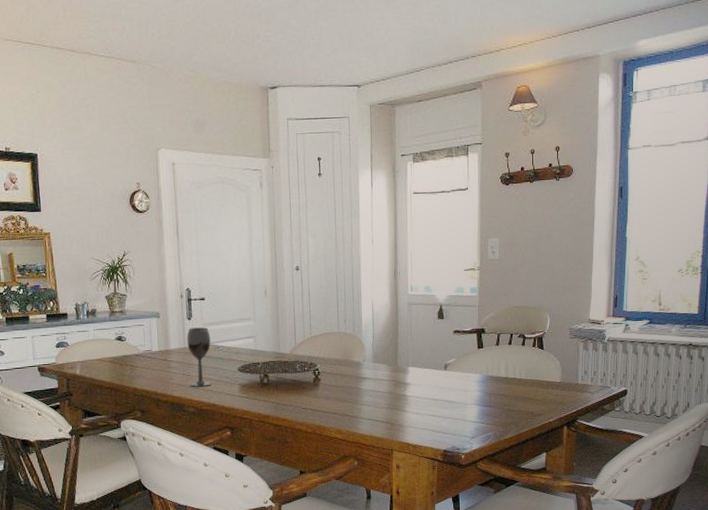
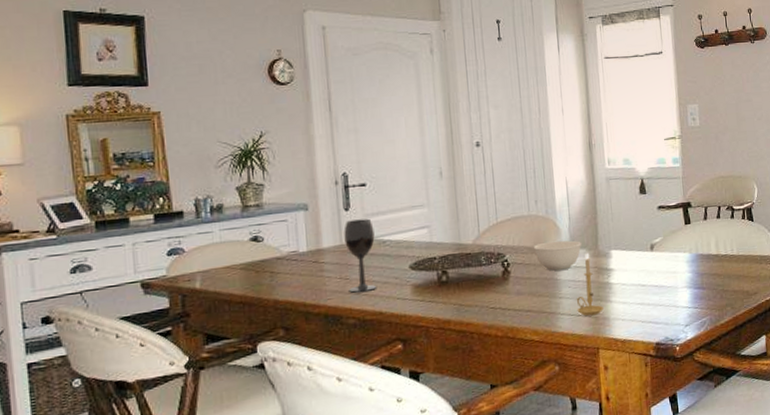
soup bowl: none [340,355,383,381] -> present [533,240,581,271]
candle holder: none [375,367,399,422] -> present [576,252,603,316]

